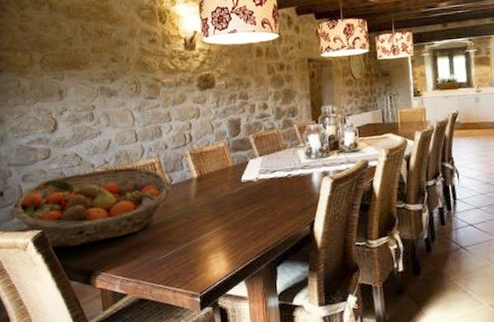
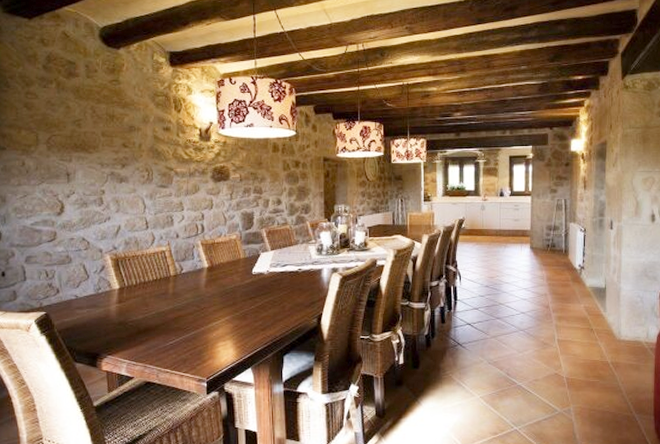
fruit basket: present [12,167,171,248] -> none [14,254,181,330]

